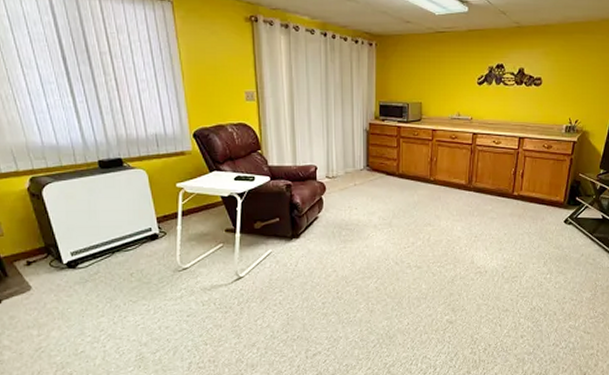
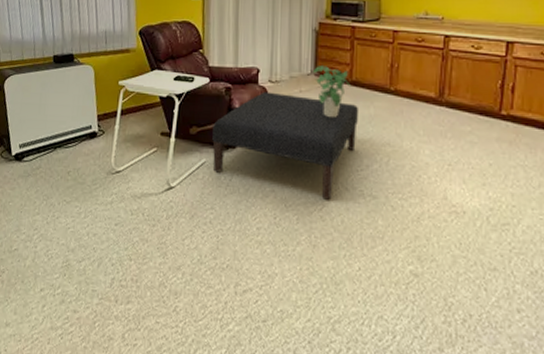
ottoman: none [276,186,406,273] -> present [212,91,359,200]
potted plant: none [366,162,399,205] -> present [313,66,352,117]

